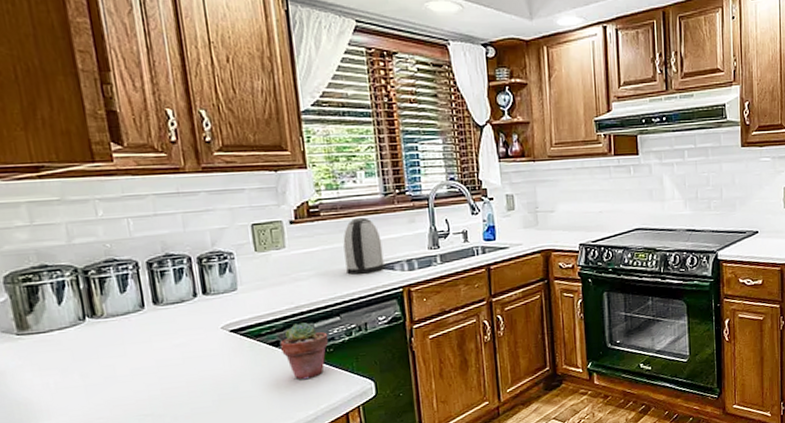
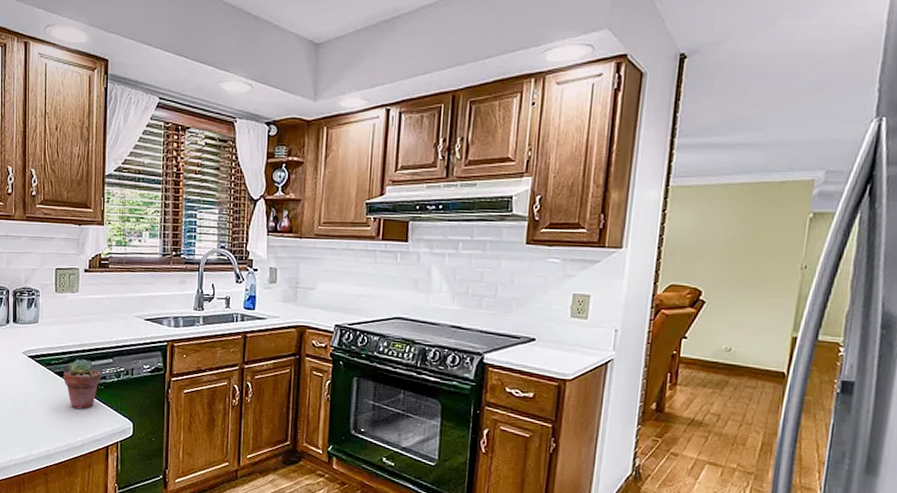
kettle: present [343,218,385,275] -> none [123,273,155,324]

